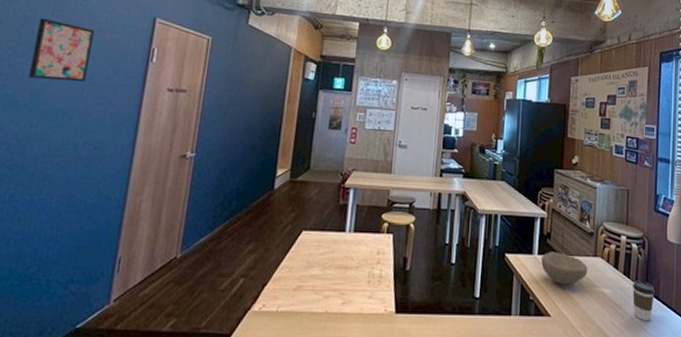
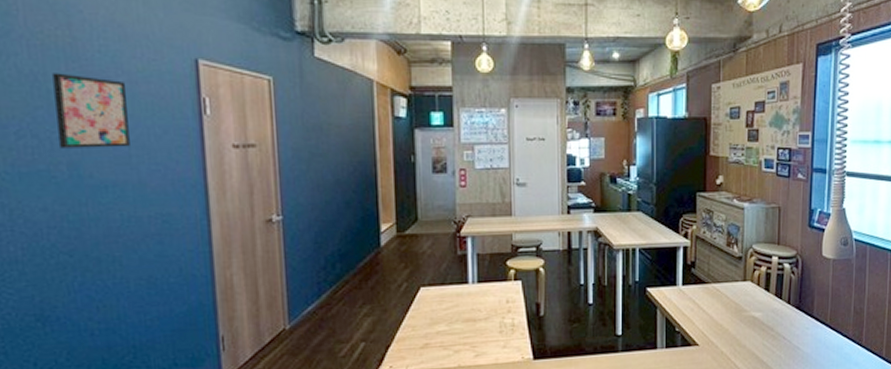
bowl: present [541,251,588,285] -> none [686,280,737,313]
coffee cup: present [632,280,655,322] -> none [785,300,808,340]

